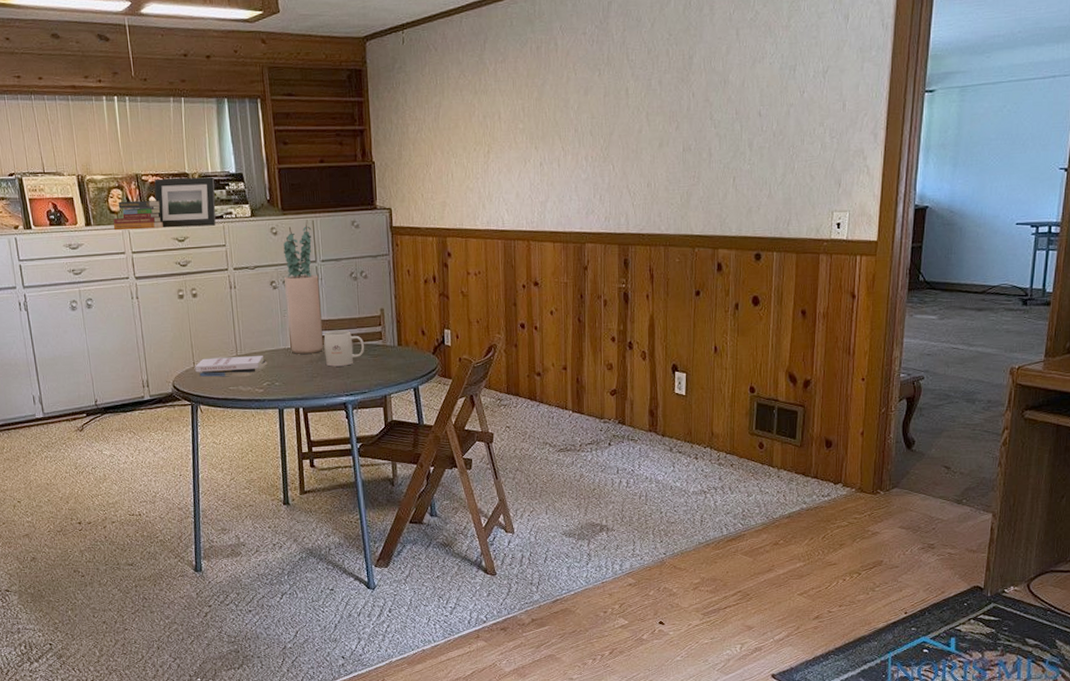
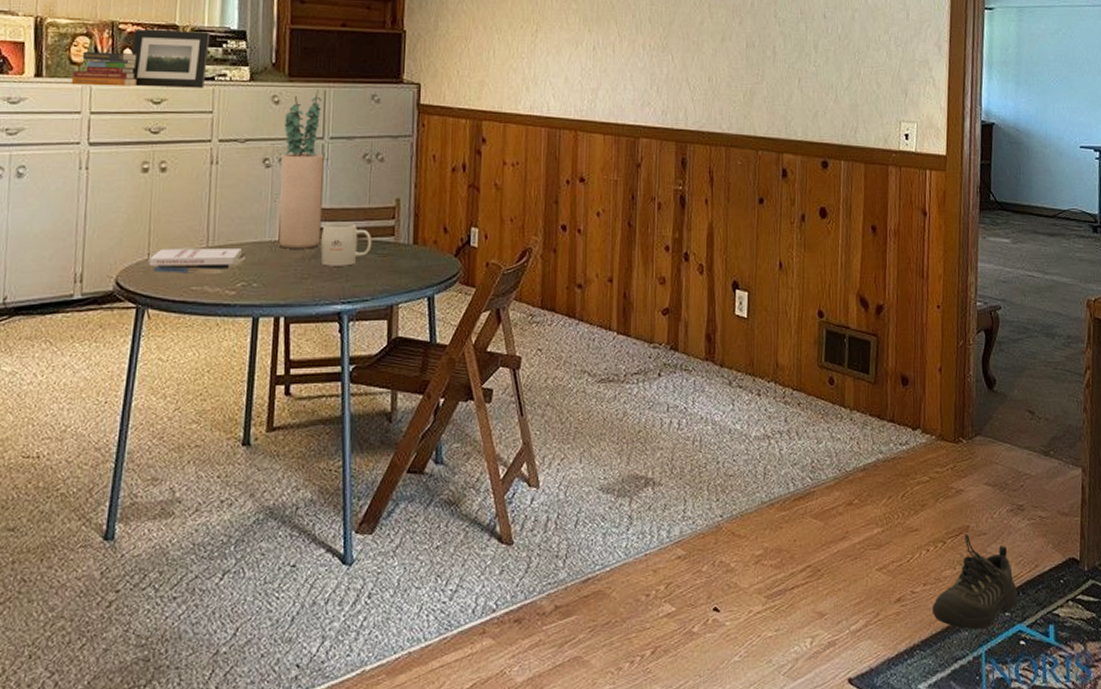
shoe: none [846,567,924,641] -> present [931,534,1017,630]

